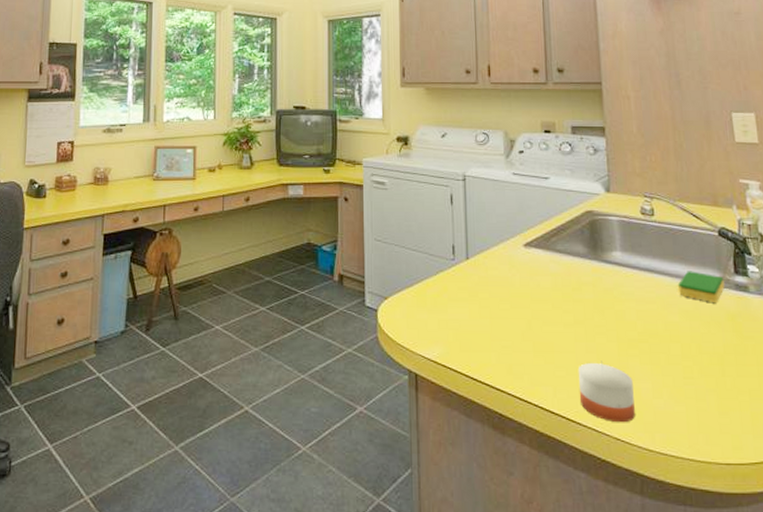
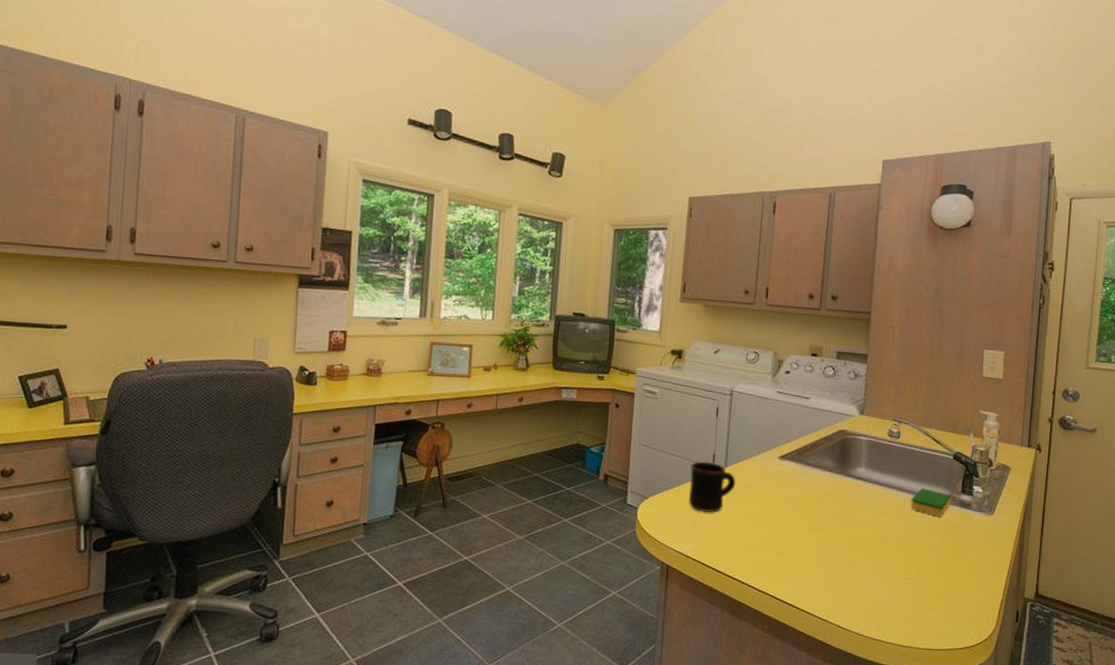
mug: none [430,254,480,311] -> present [688,461,736,513]
candle: present [578,361,635,423] -> none [810,561,859,613]

